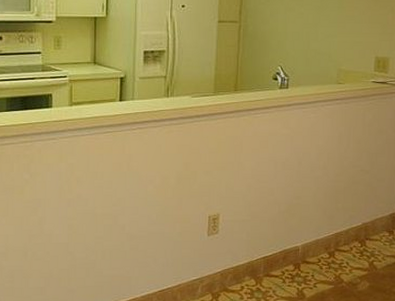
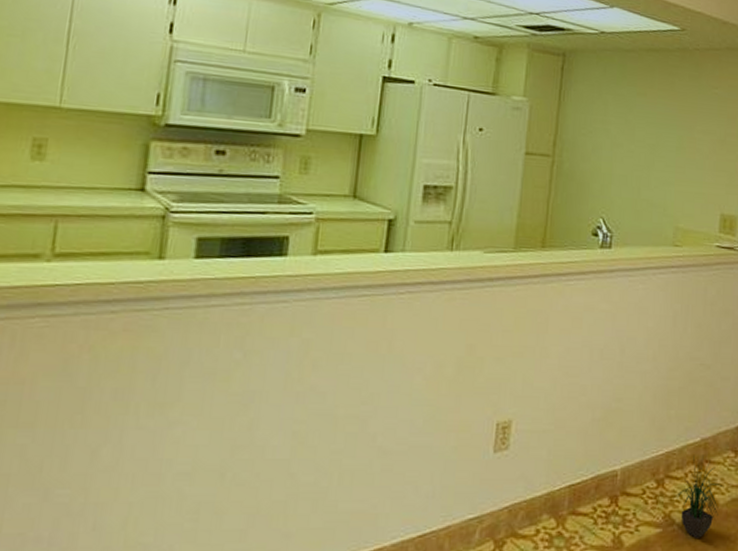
potted plant: none [342,234,381,292] -> present [673,455,724,538]

